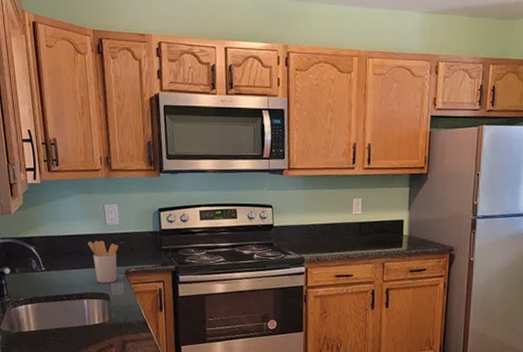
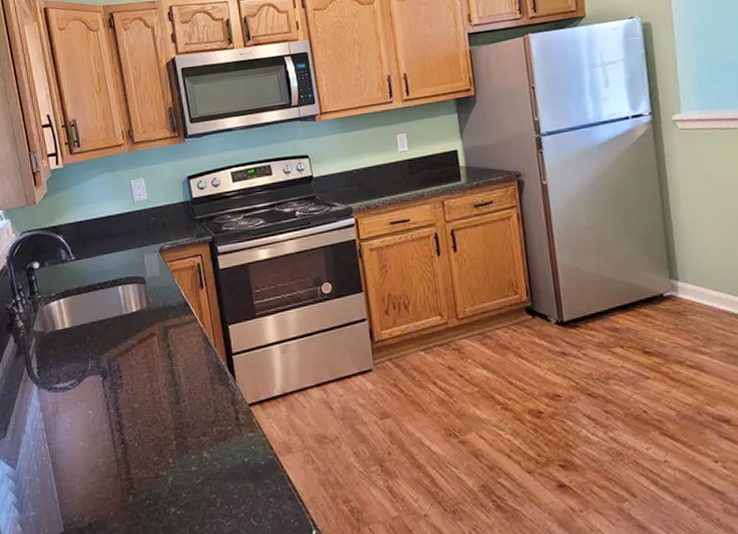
utensil holder: present [87,240,118,283] -> none [117,218,151,266]

